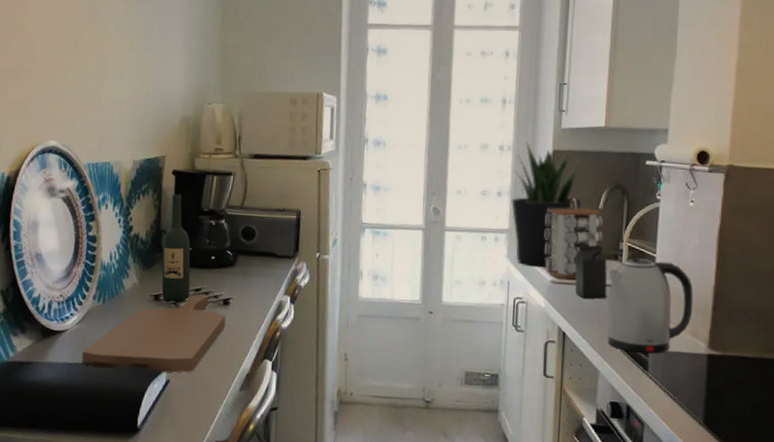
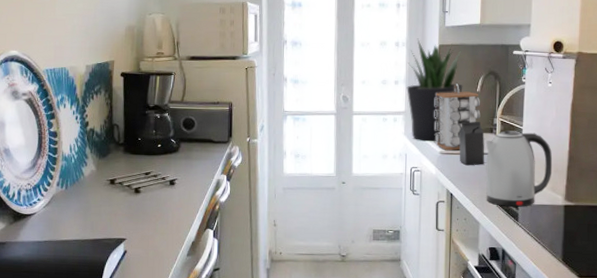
cutting board: present [81,293,226,373] -> none [49,176,172,245]
wine bottle: present [161,194,191,303] -> none [115,92,141,185]

